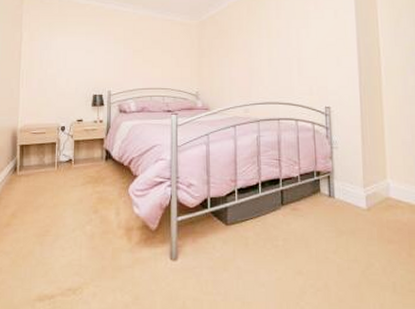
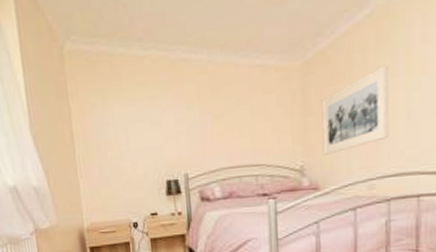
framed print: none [212,29,257,86] -> present [321,64,388,155]

